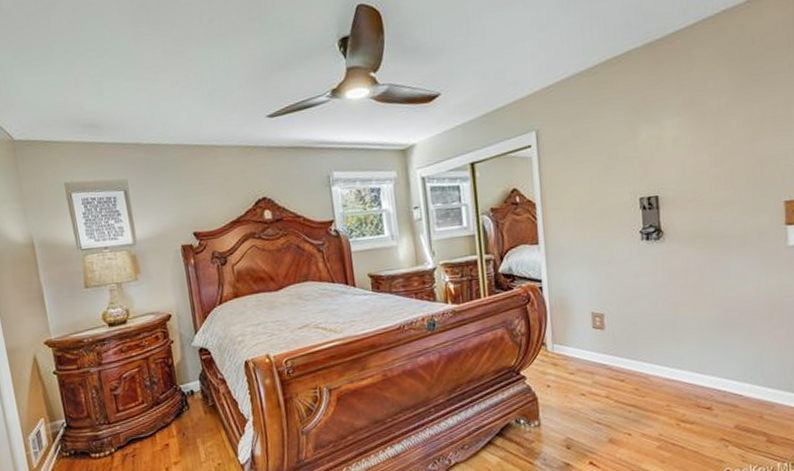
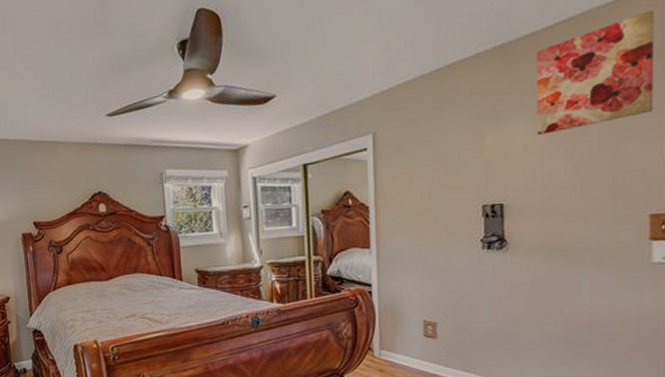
wall art: none [680,10,783,129] -> present [535,9,655,135]

